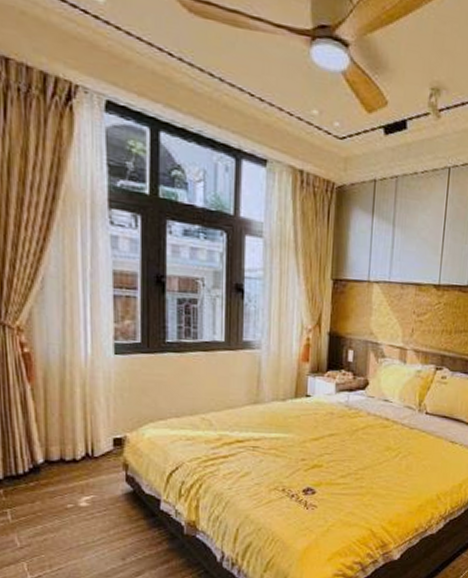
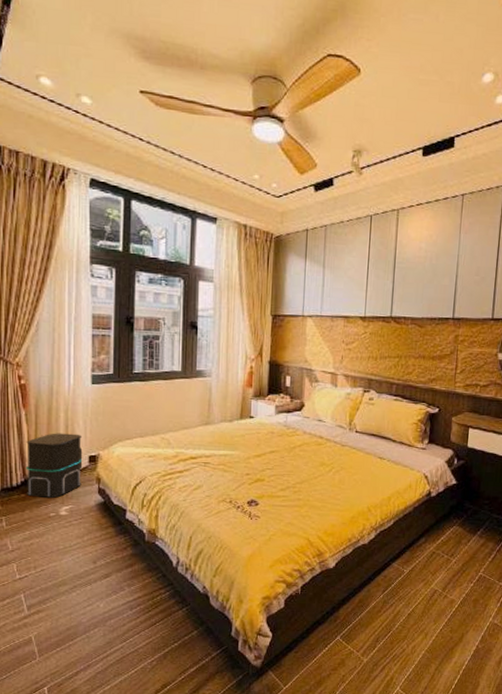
speaker: none [34,411,106,487] -> present [25,433,83,498]

